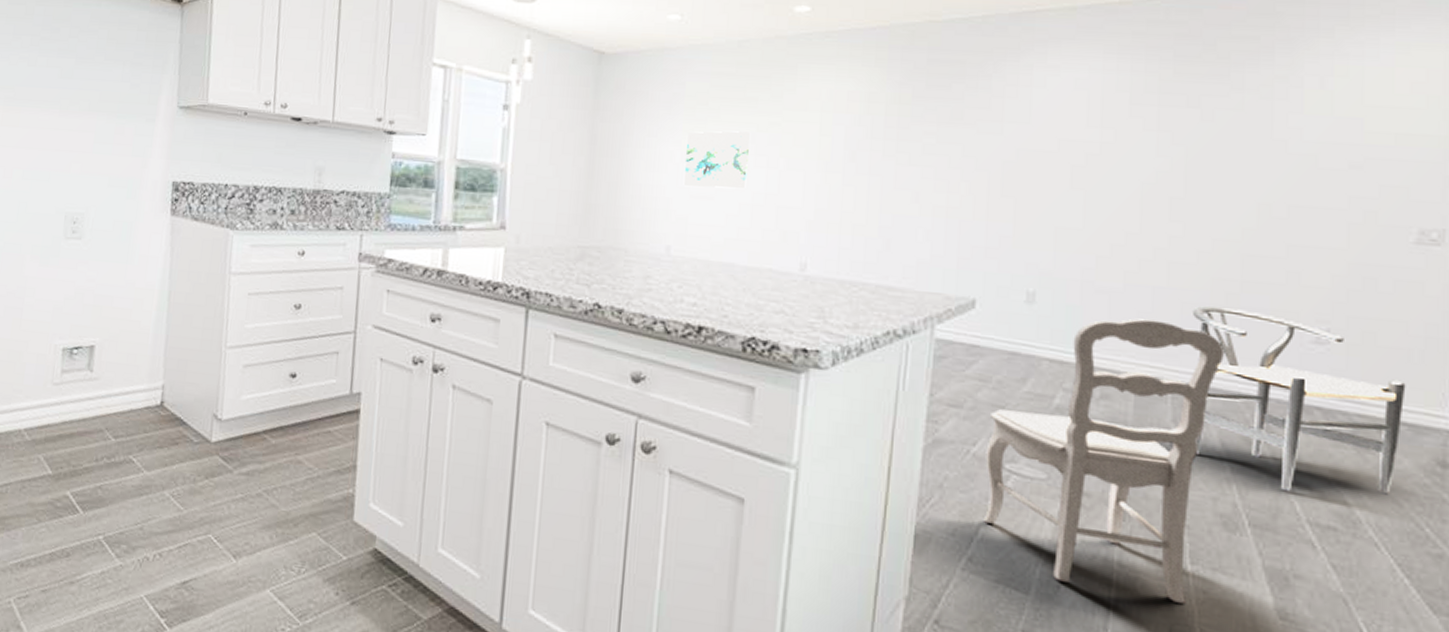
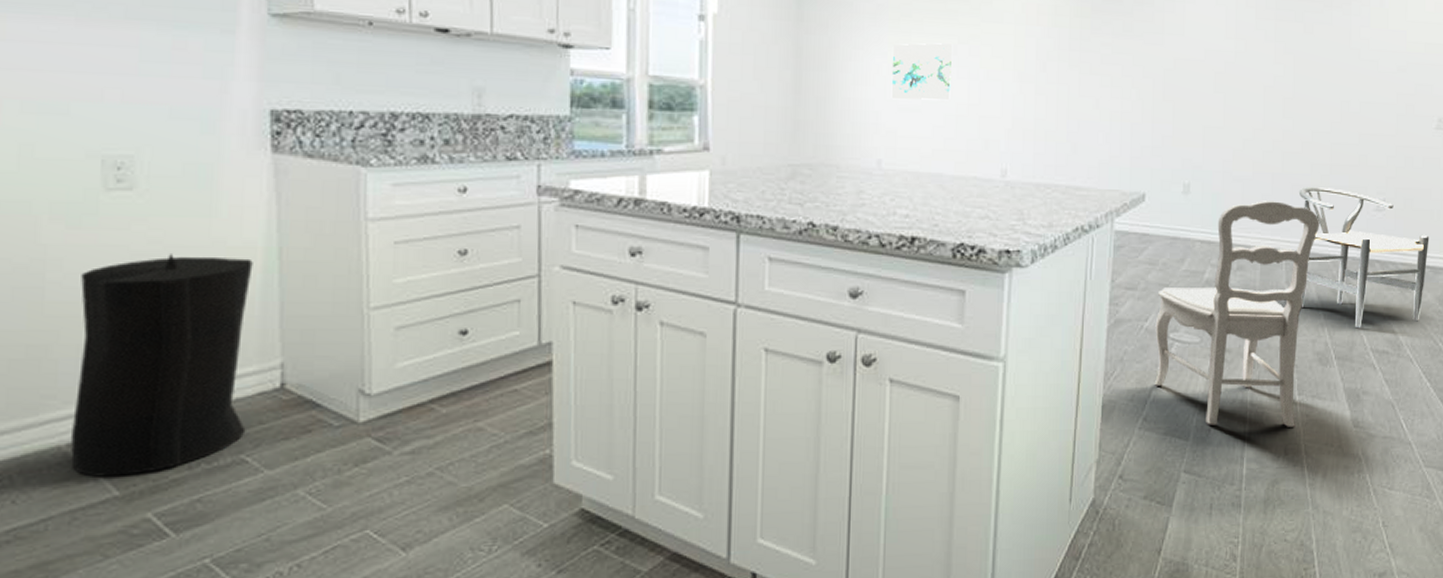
trash can: none [26,290,151,460] -> present [71,254,253,477]

